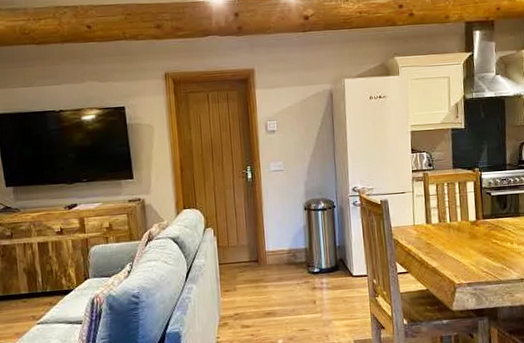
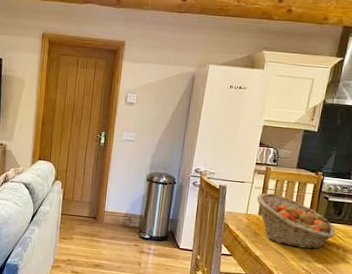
fruit basket: none [420,199,506,251] -> present [256,193,336,250]

